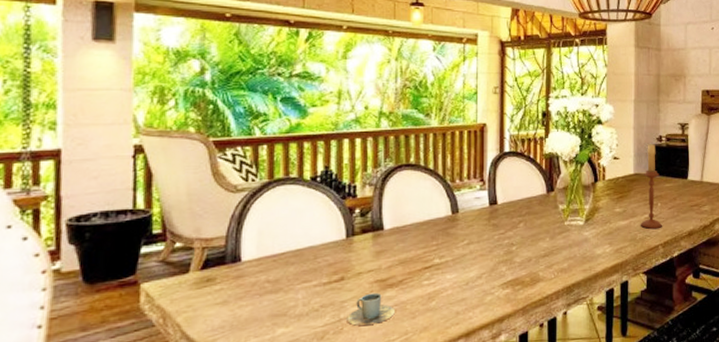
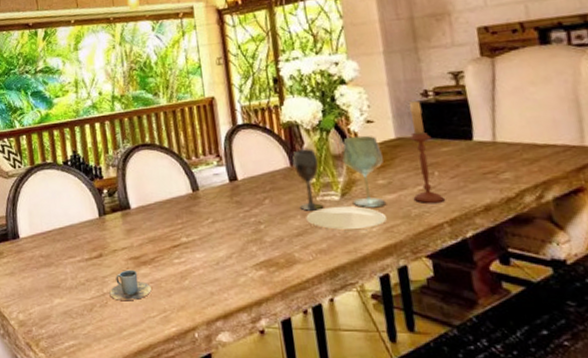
wine glass: none [548,177,571,234] -> present [292,148,324,211]
plate: none [554,230,619,253] -> present [306,205,388,232]
wine glass: none [591,169,623,232] -> present [342,135,385,208]

